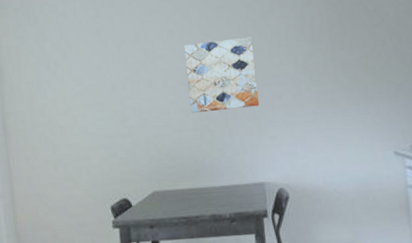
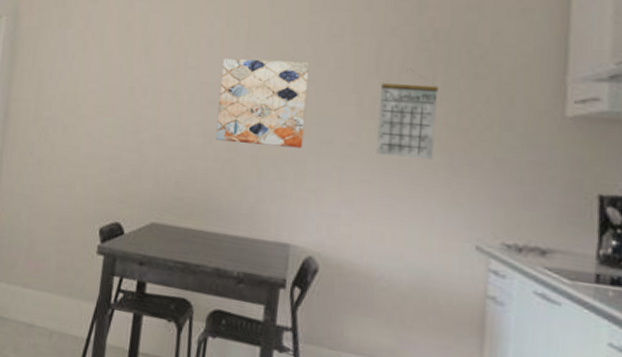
calendar: none [308,32,354,99] -> present [376,75,439,159]

